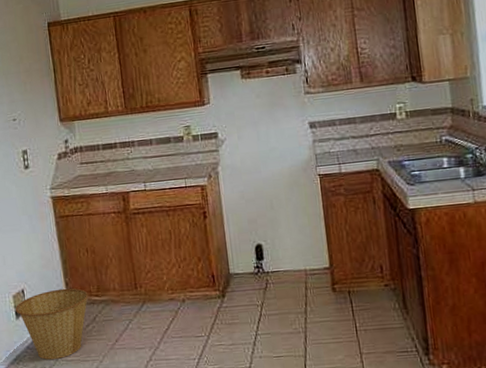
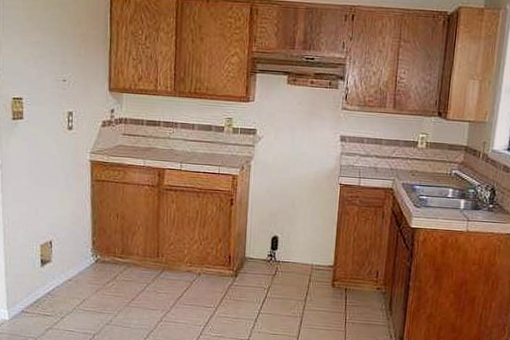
basket: present [15,288,88,360] -> none [41,246,112,308]

